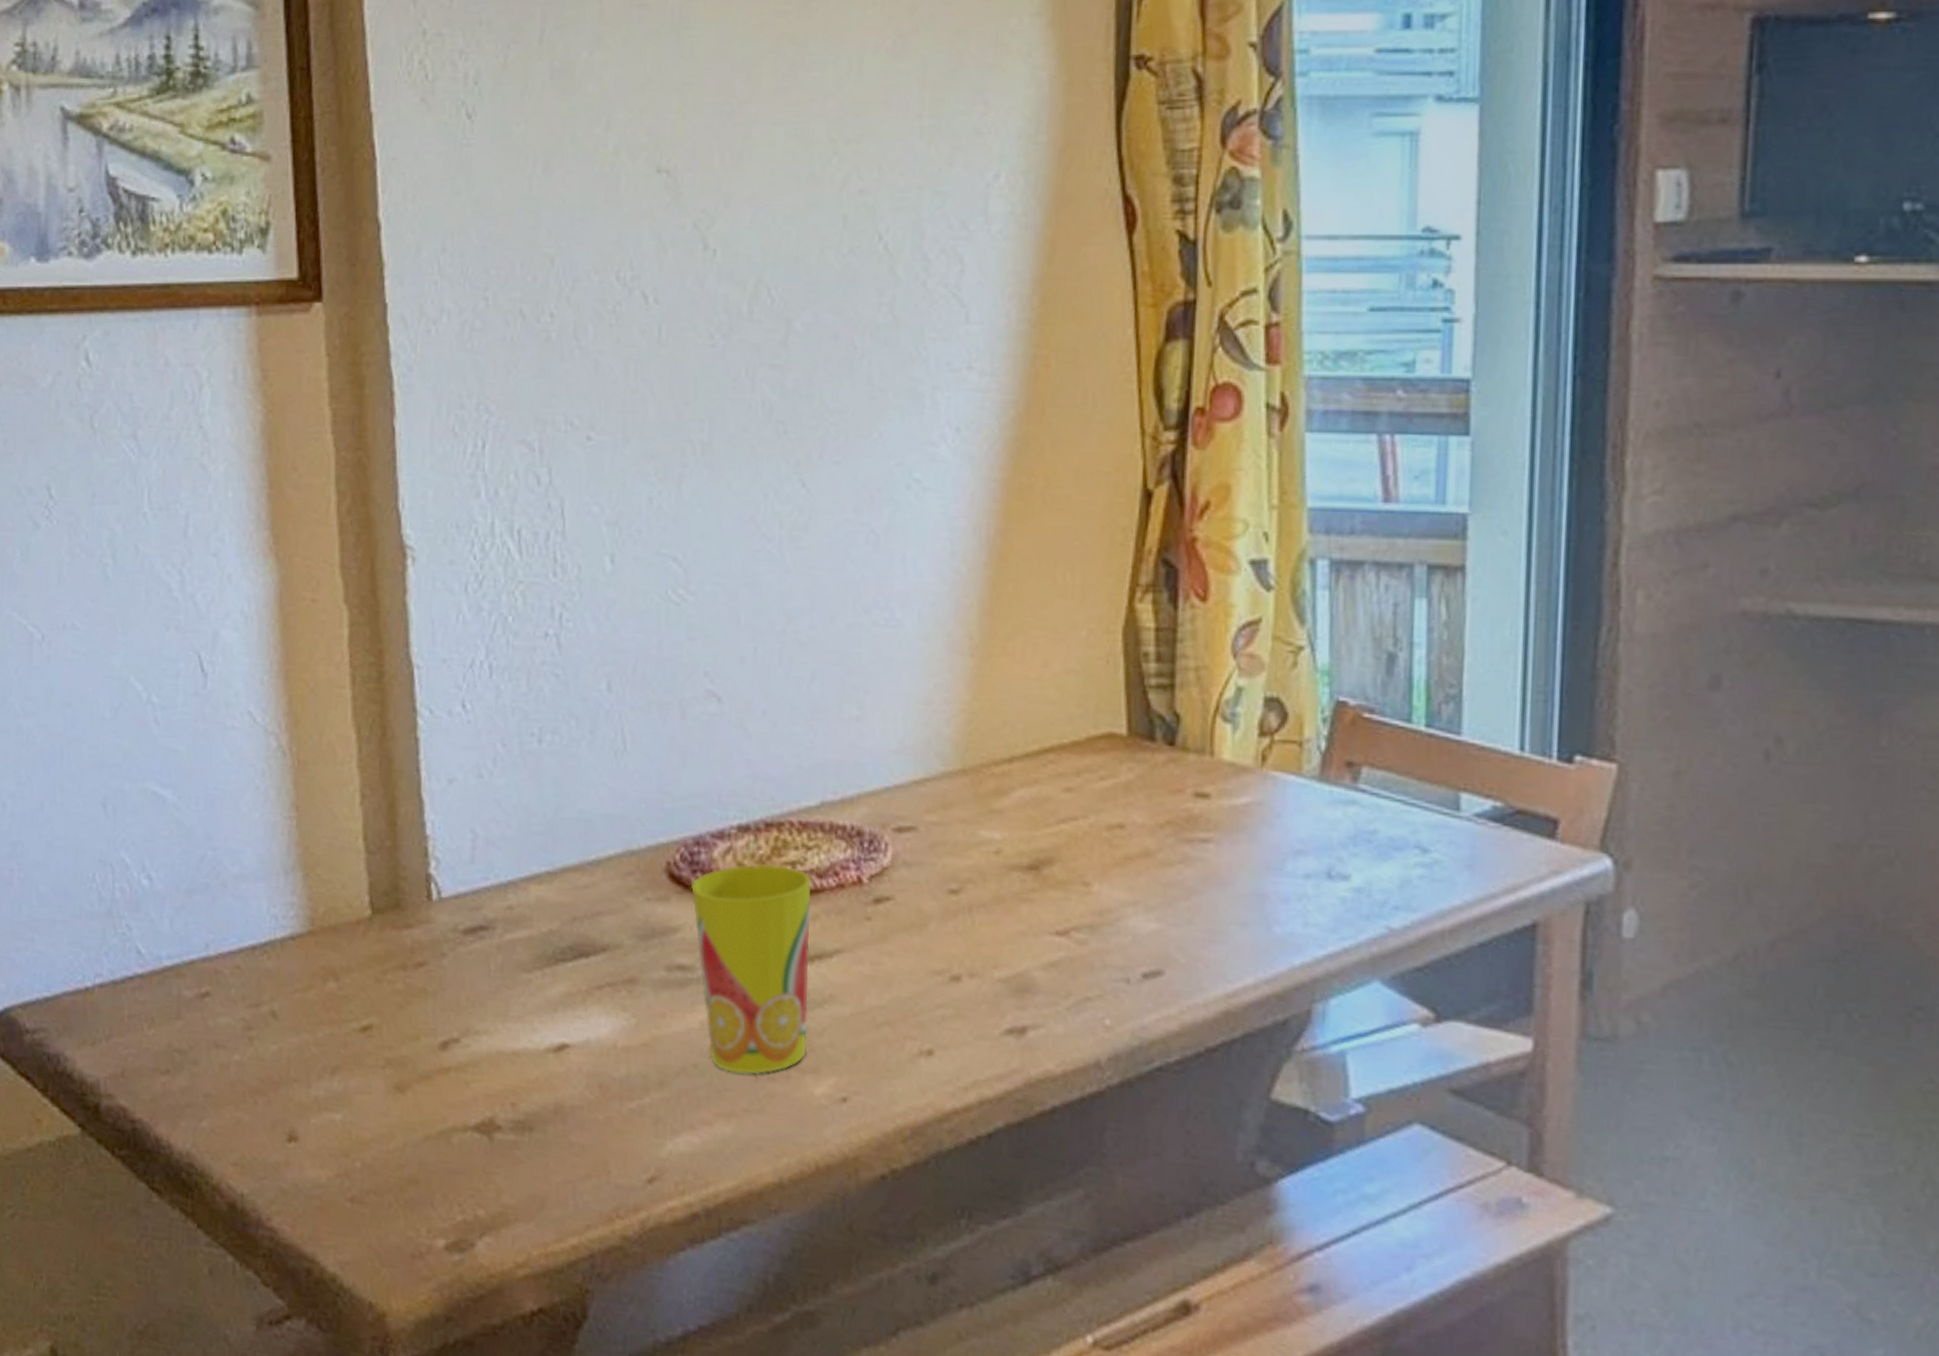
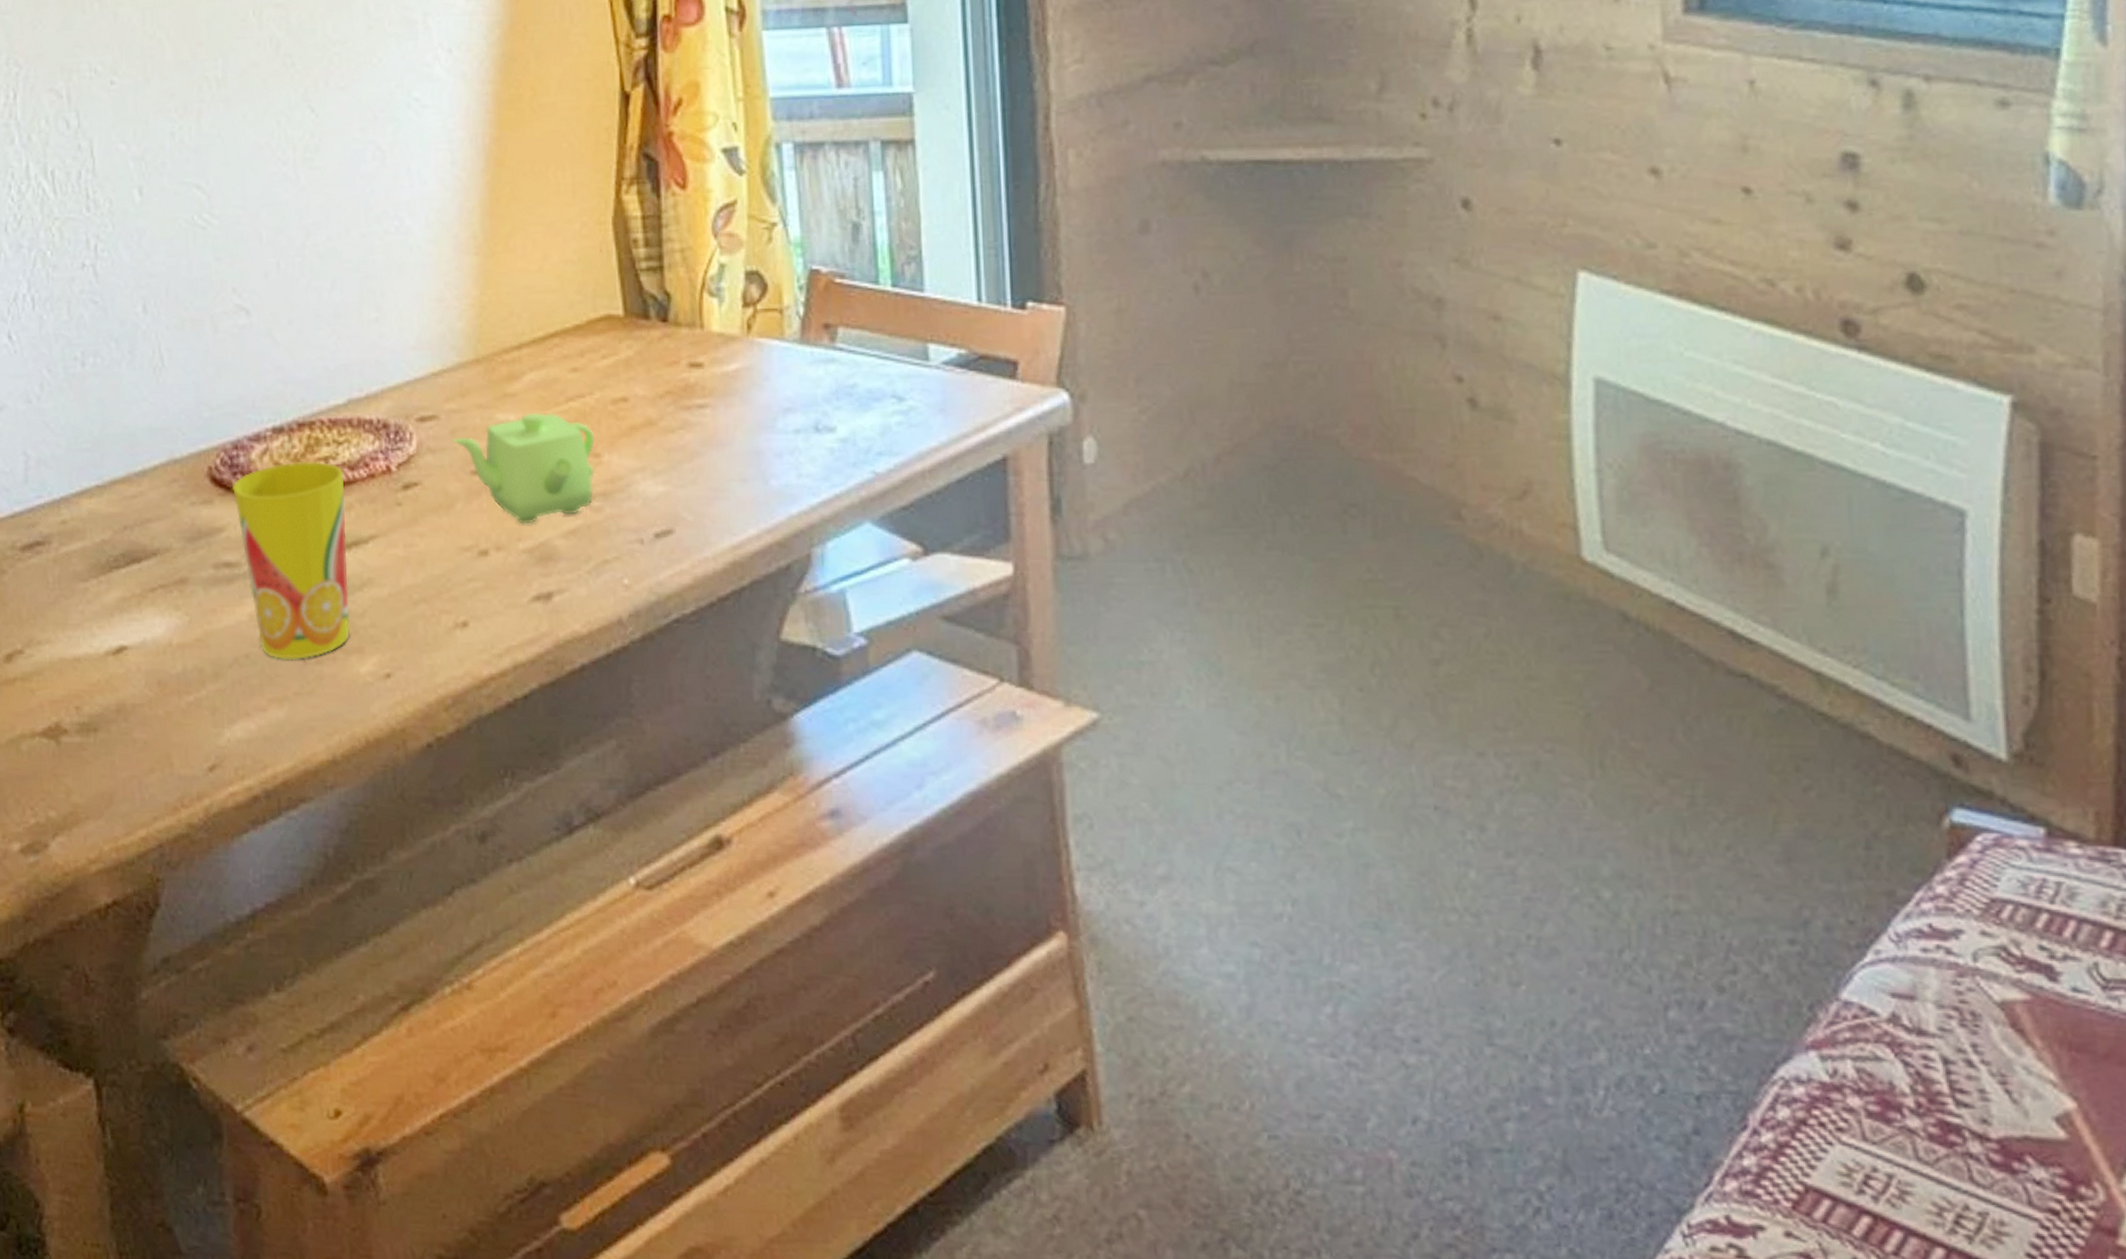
teapot: none [930,832,1086,952] -> present [452,412,595,524]

